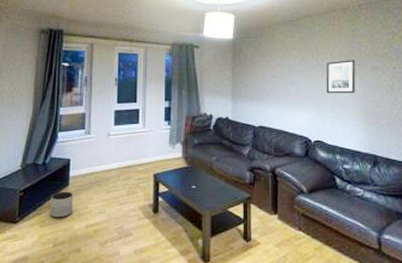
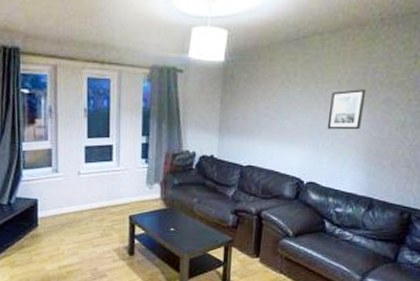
planter: present [50,191,73,218] -> none [19,232,43,259]

